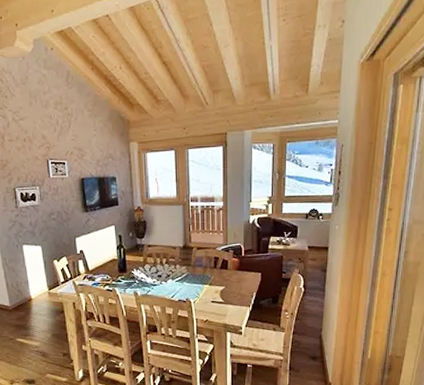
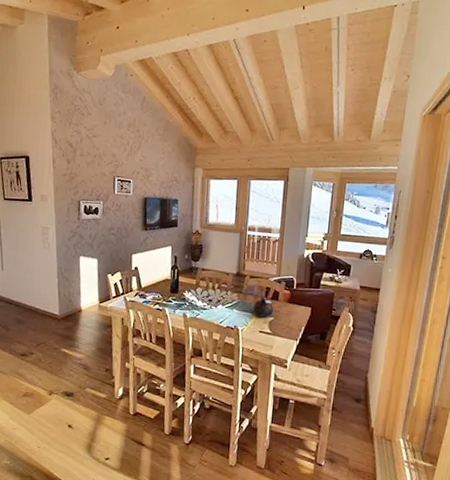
teapot: none [202,267,224,288] -> present [252,297,274,318]

